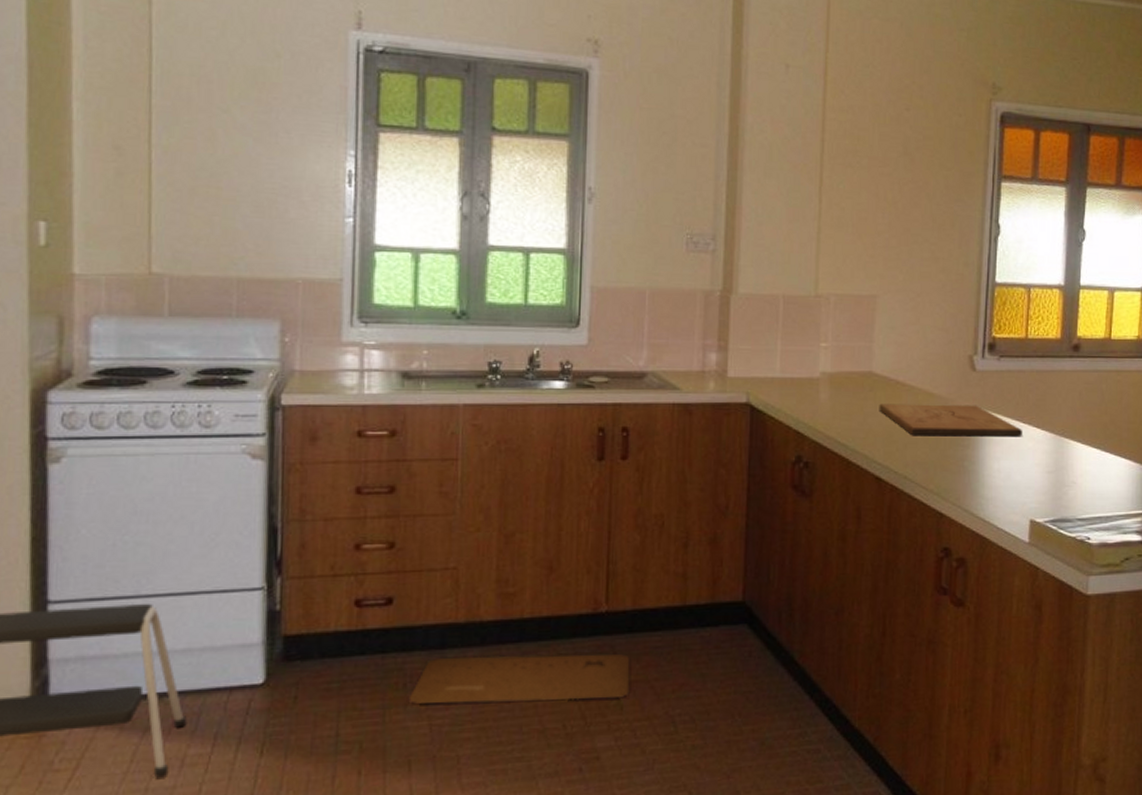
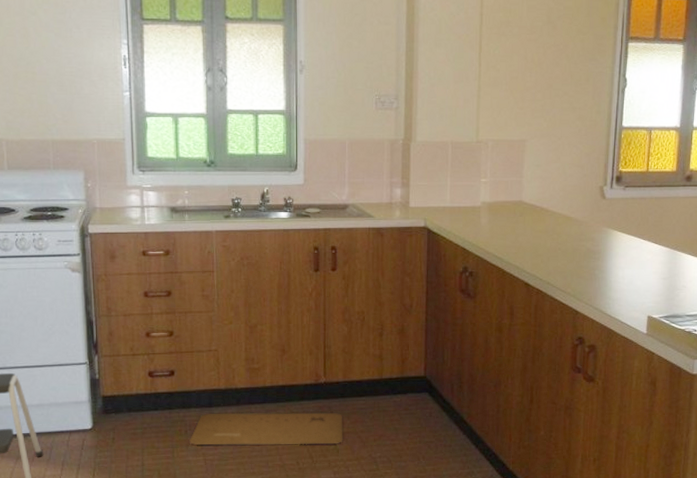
cutting board: present [879,403,1022,437] -> none [527,226,643,251]

